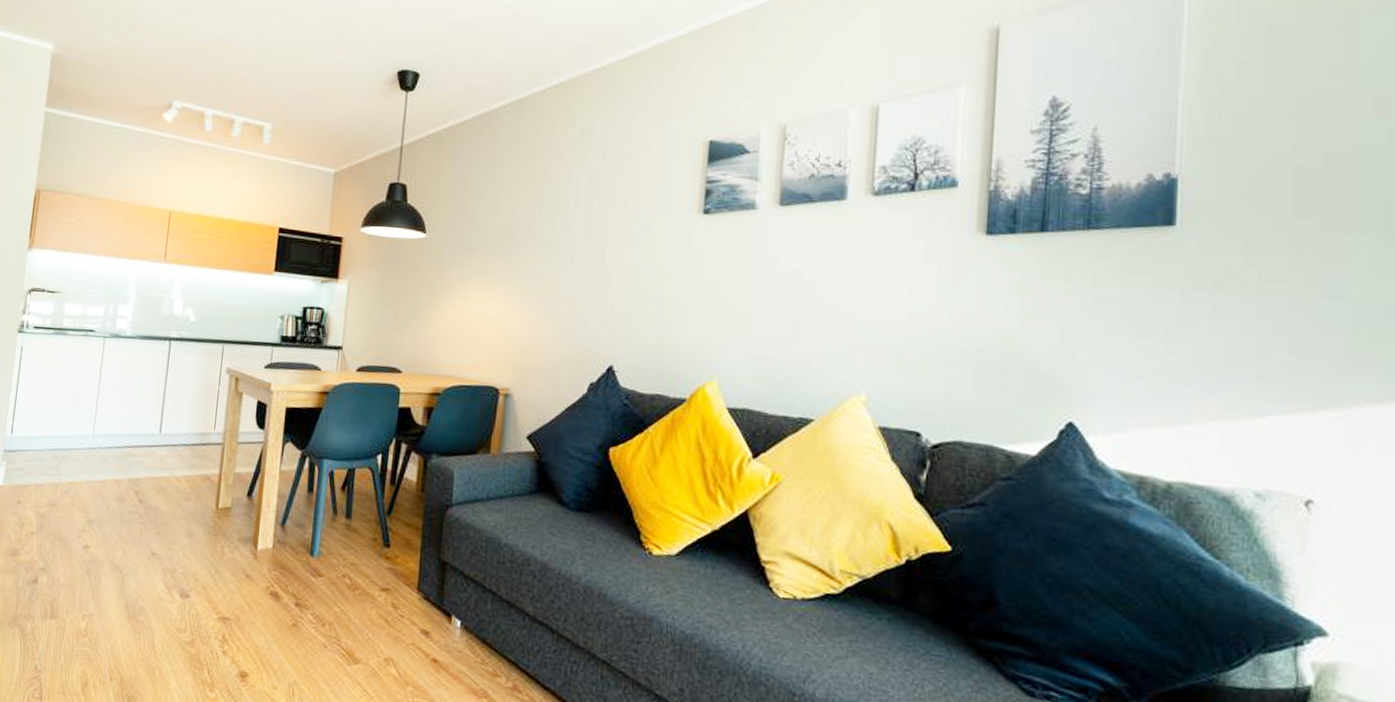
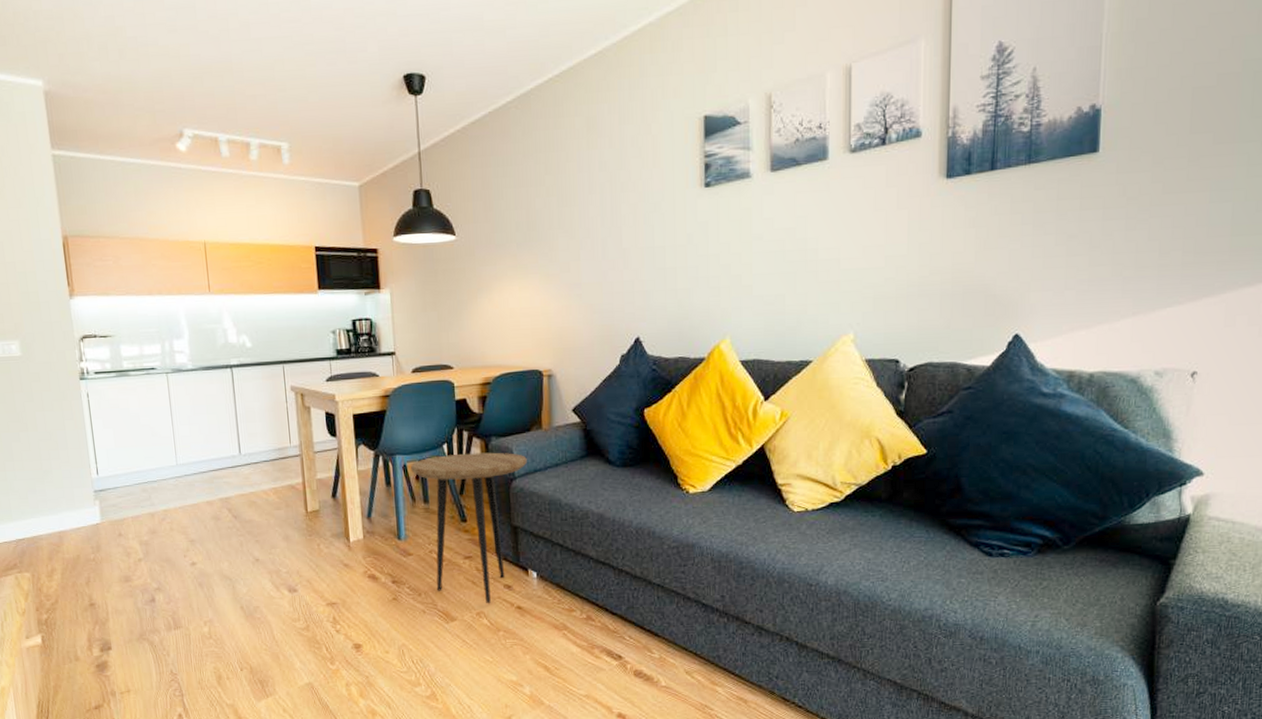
side table: none [338,467,468,650] -> present [411,452,527,604]

